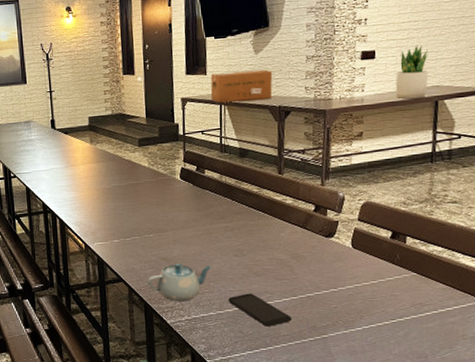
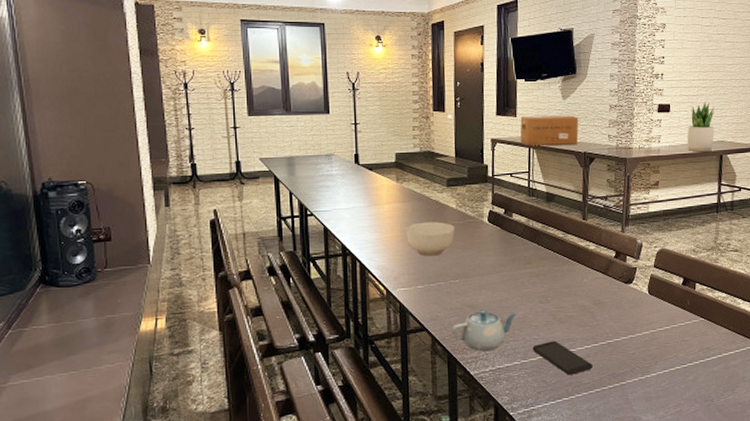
bowl: none [101,179,148,213] -> present [406,221,455,256]

